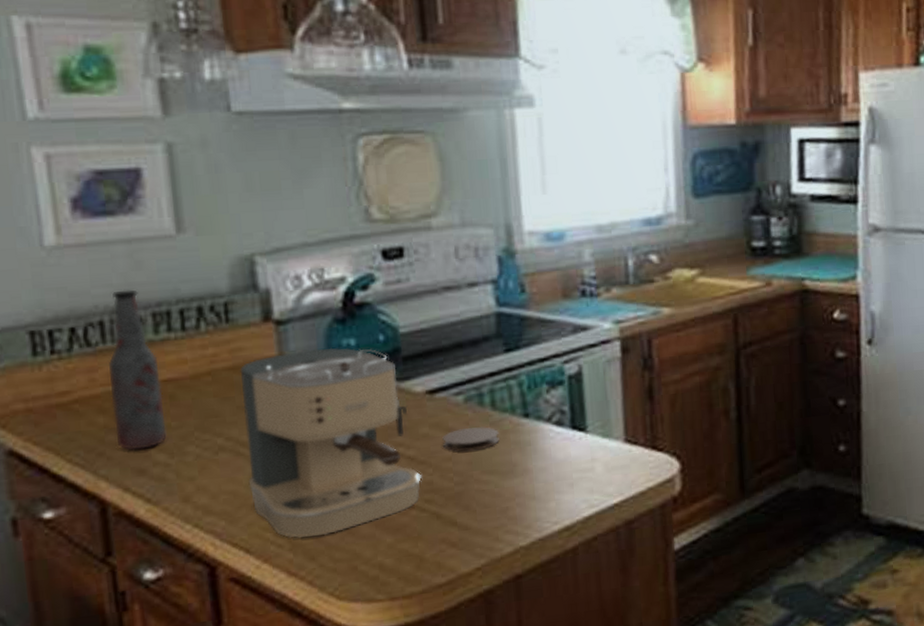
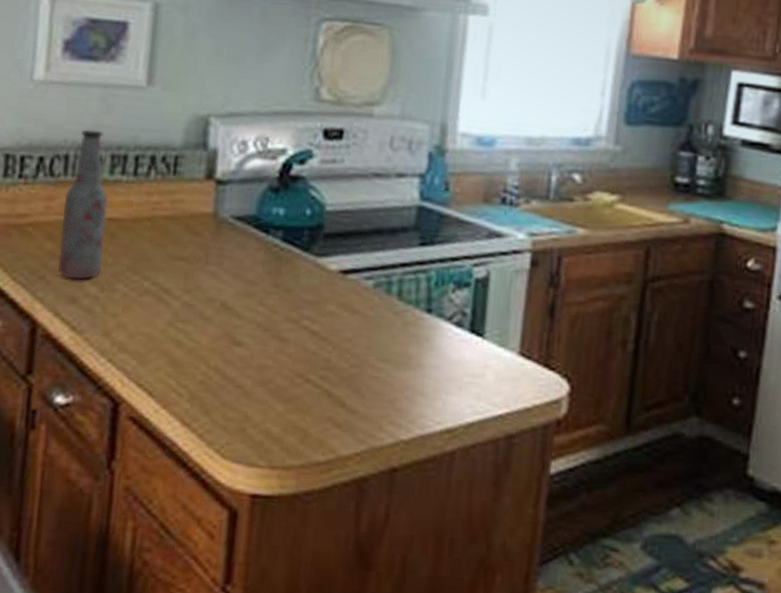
coffee maker: present [240,347,421,539] -> none [163,211,321,393]
coaster: present [442,427,500,452] -> none [346,313,400,337]

